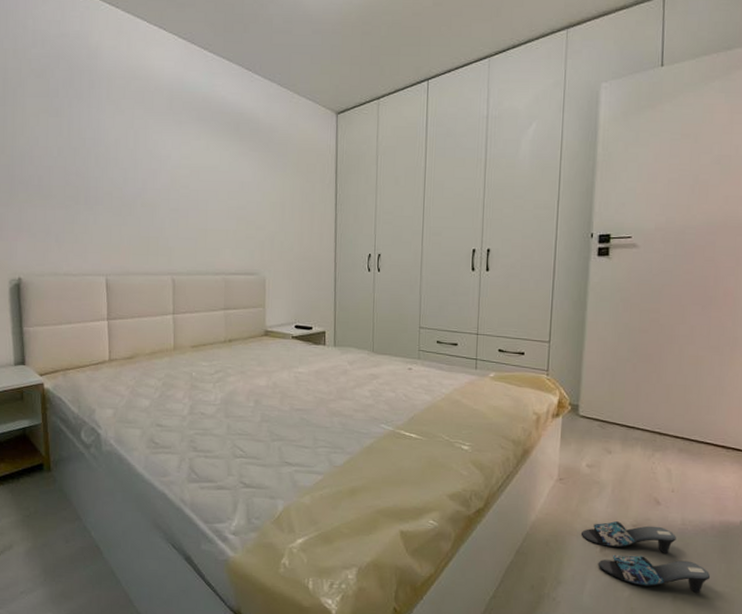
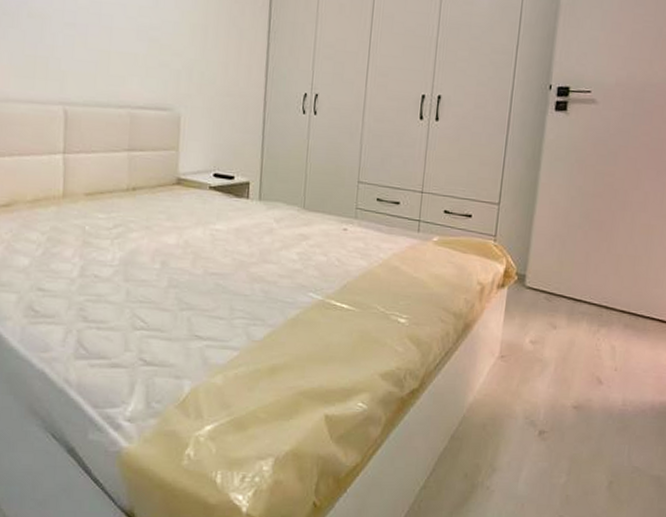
slippers: present [580,521,711,593] -> none [519,402,647,478]

